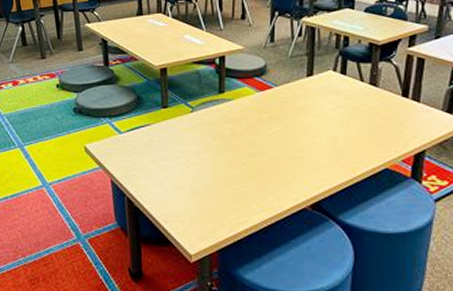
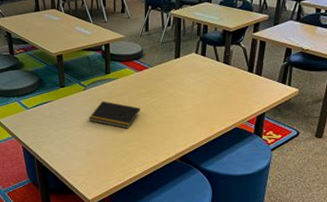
notepad: none [194,126,261,164] -> present [88,101,141,129]

